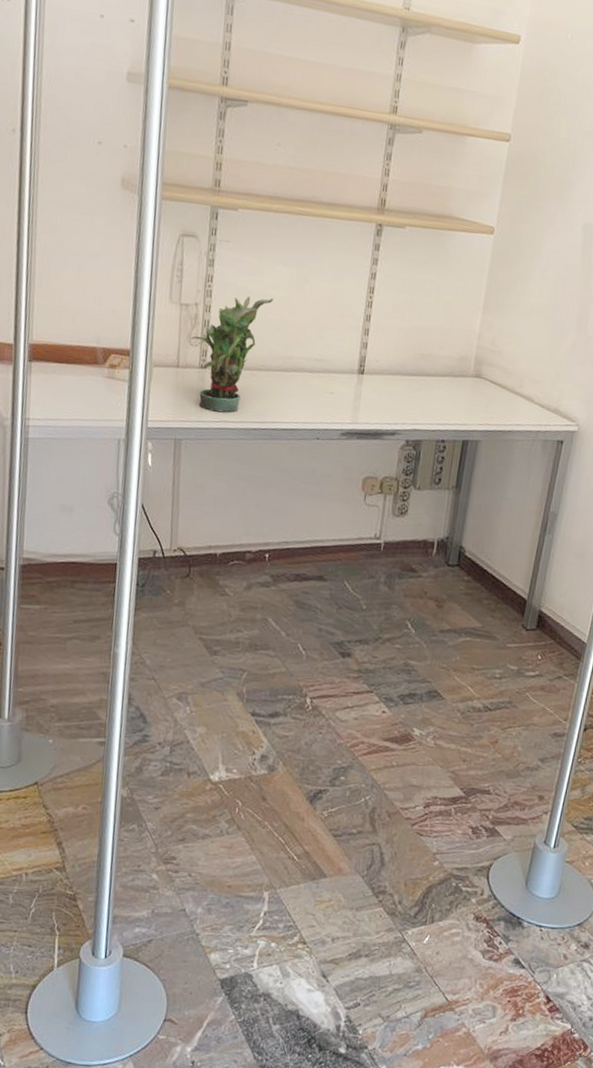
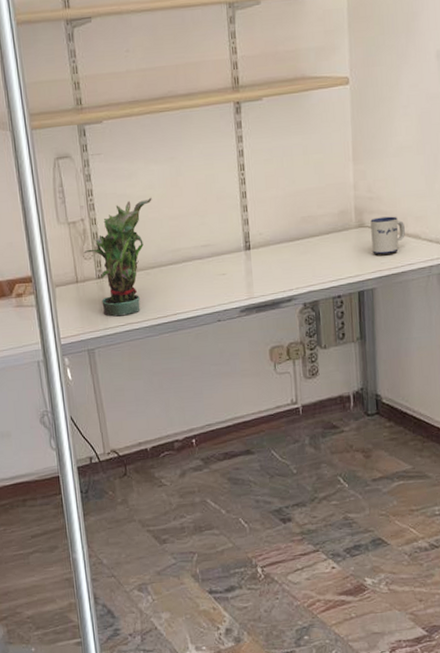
mug: none [484,371,521,411] -> present [370,216,405,255]

